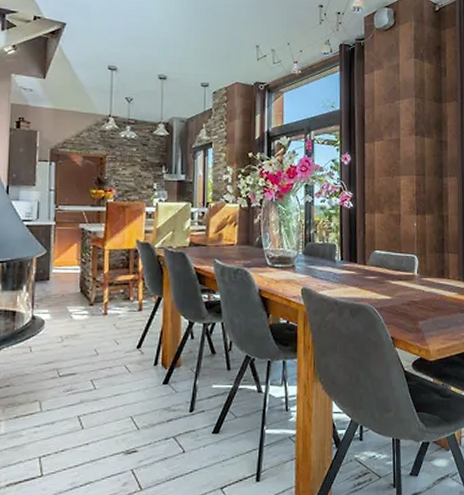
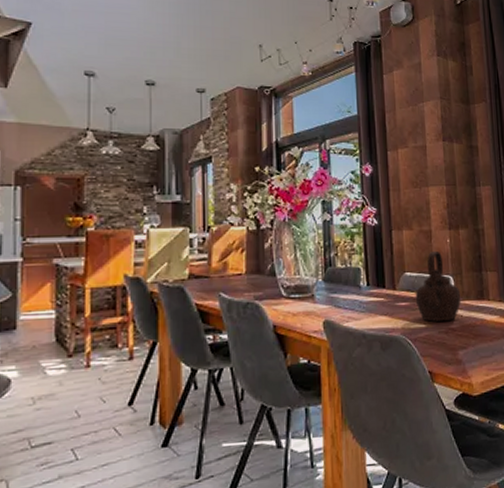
teapot: none [383,234,424,294] -> present [415,252,461,322]

